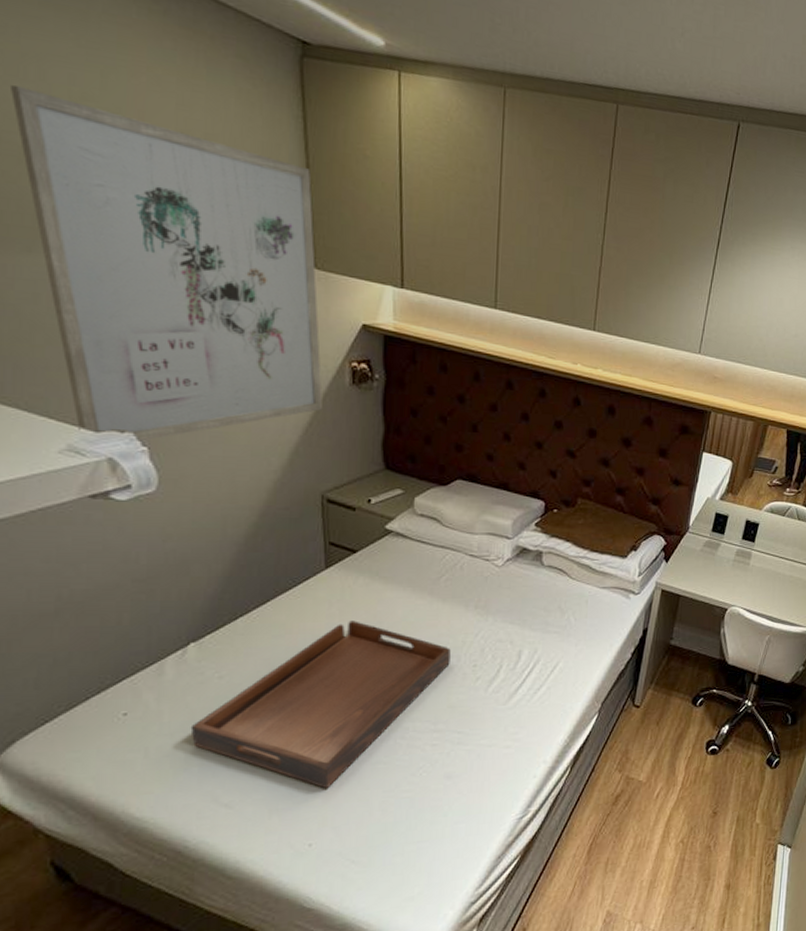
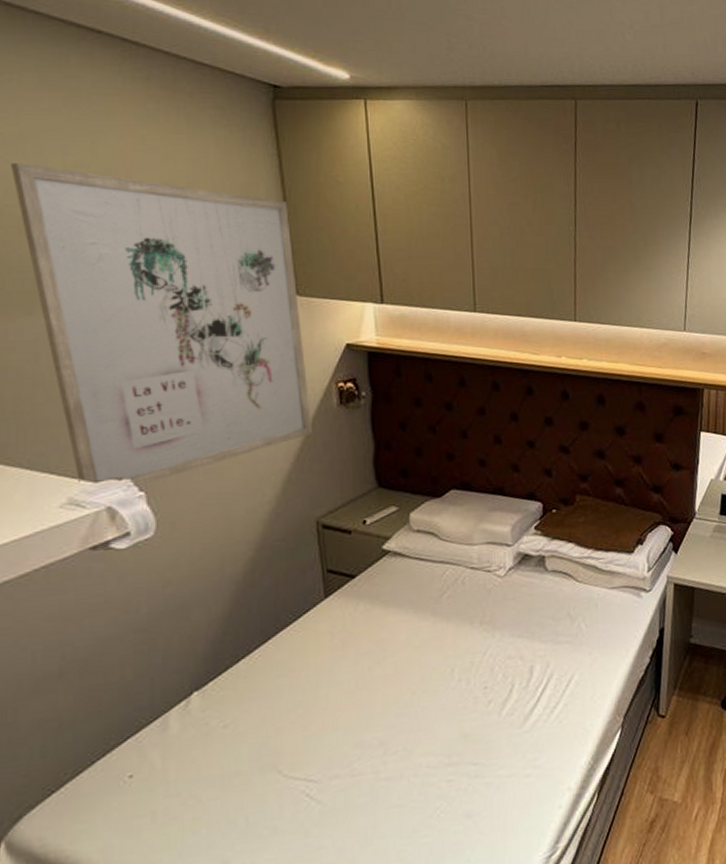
serving tray: present [190,621,451,789] -> none [197,651,459,842]

